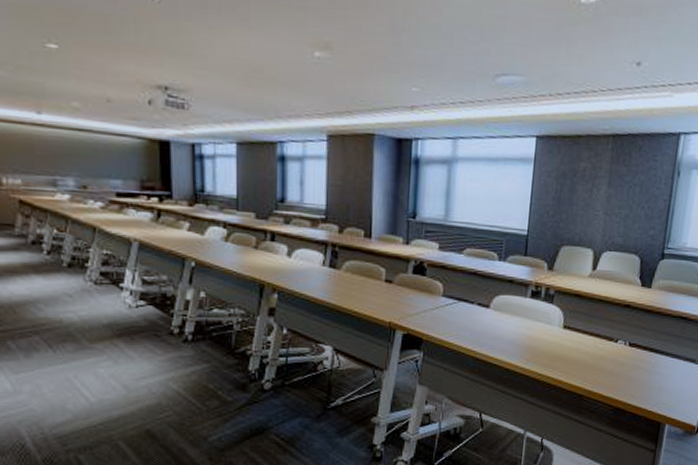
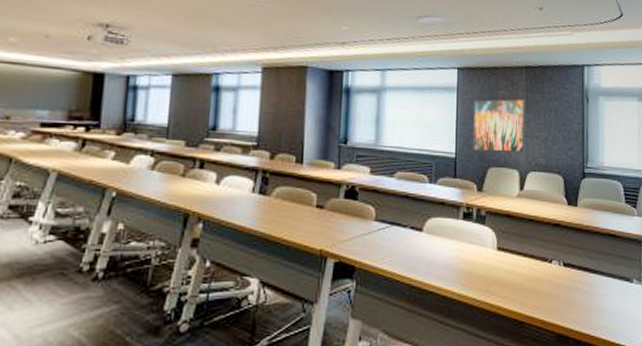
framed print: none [547,171,608,231] -> present [473,98,525,153]

